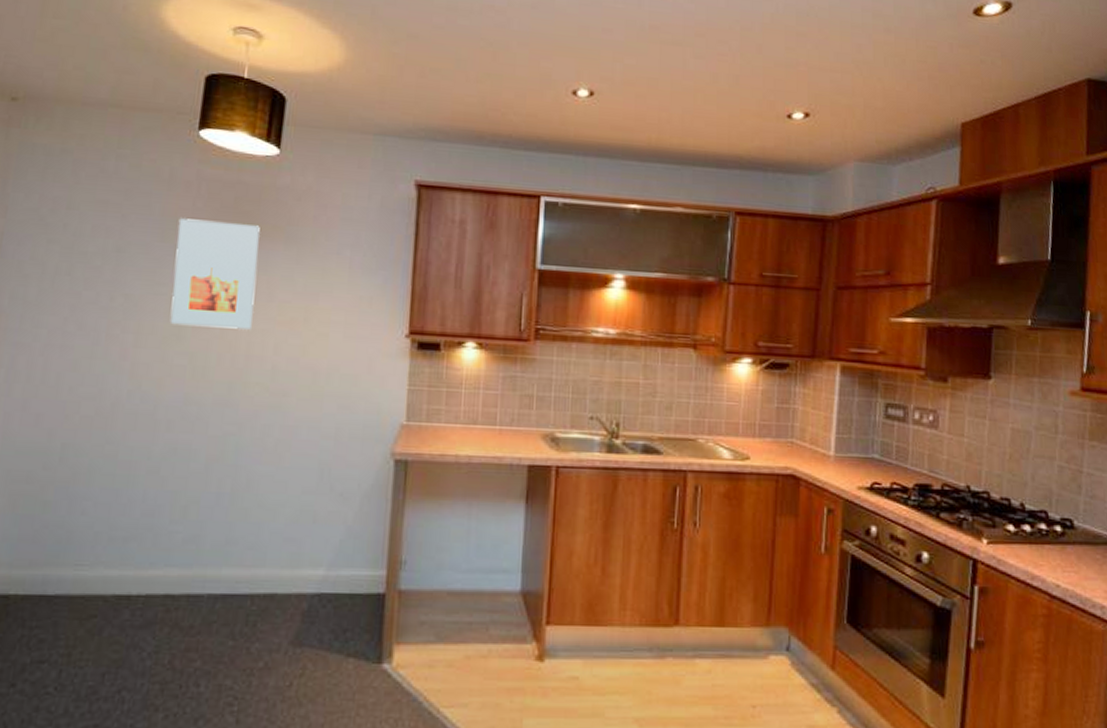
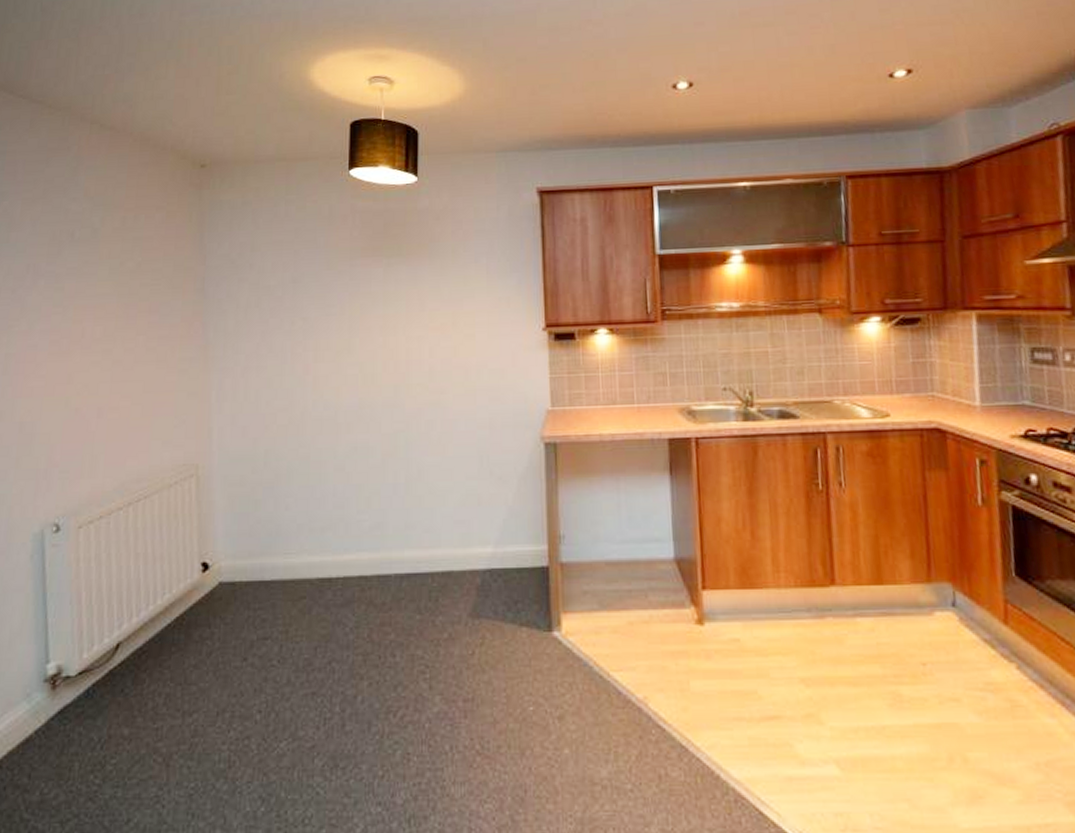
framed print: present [170,218,260,330] -> none [340,246,409,340]

